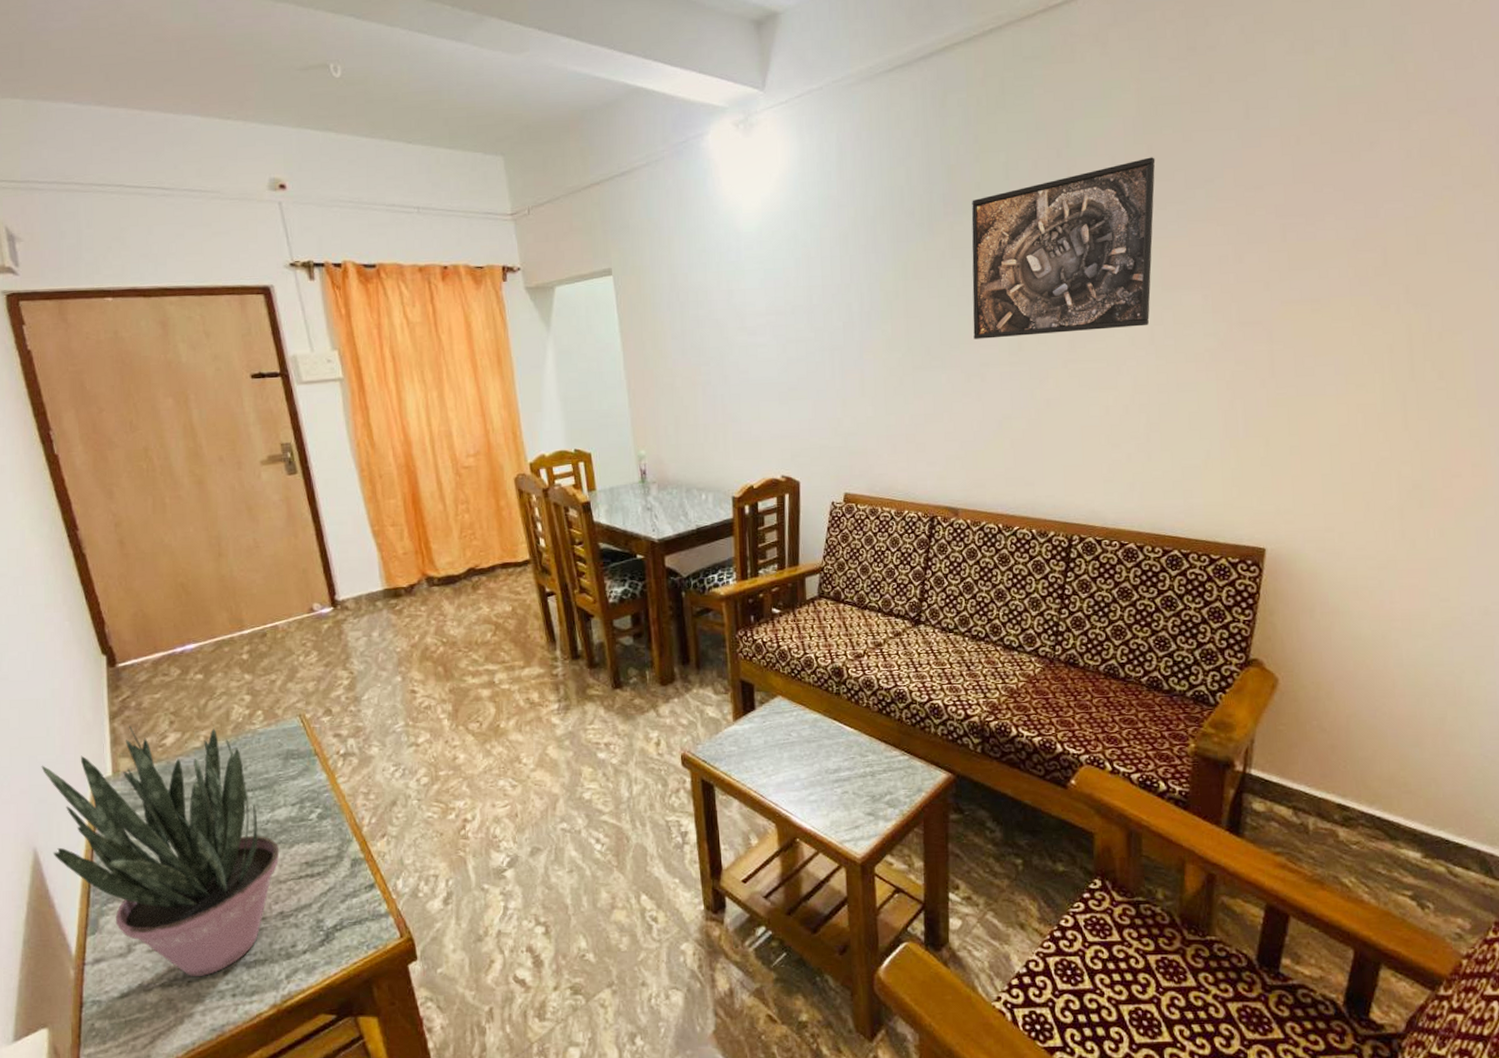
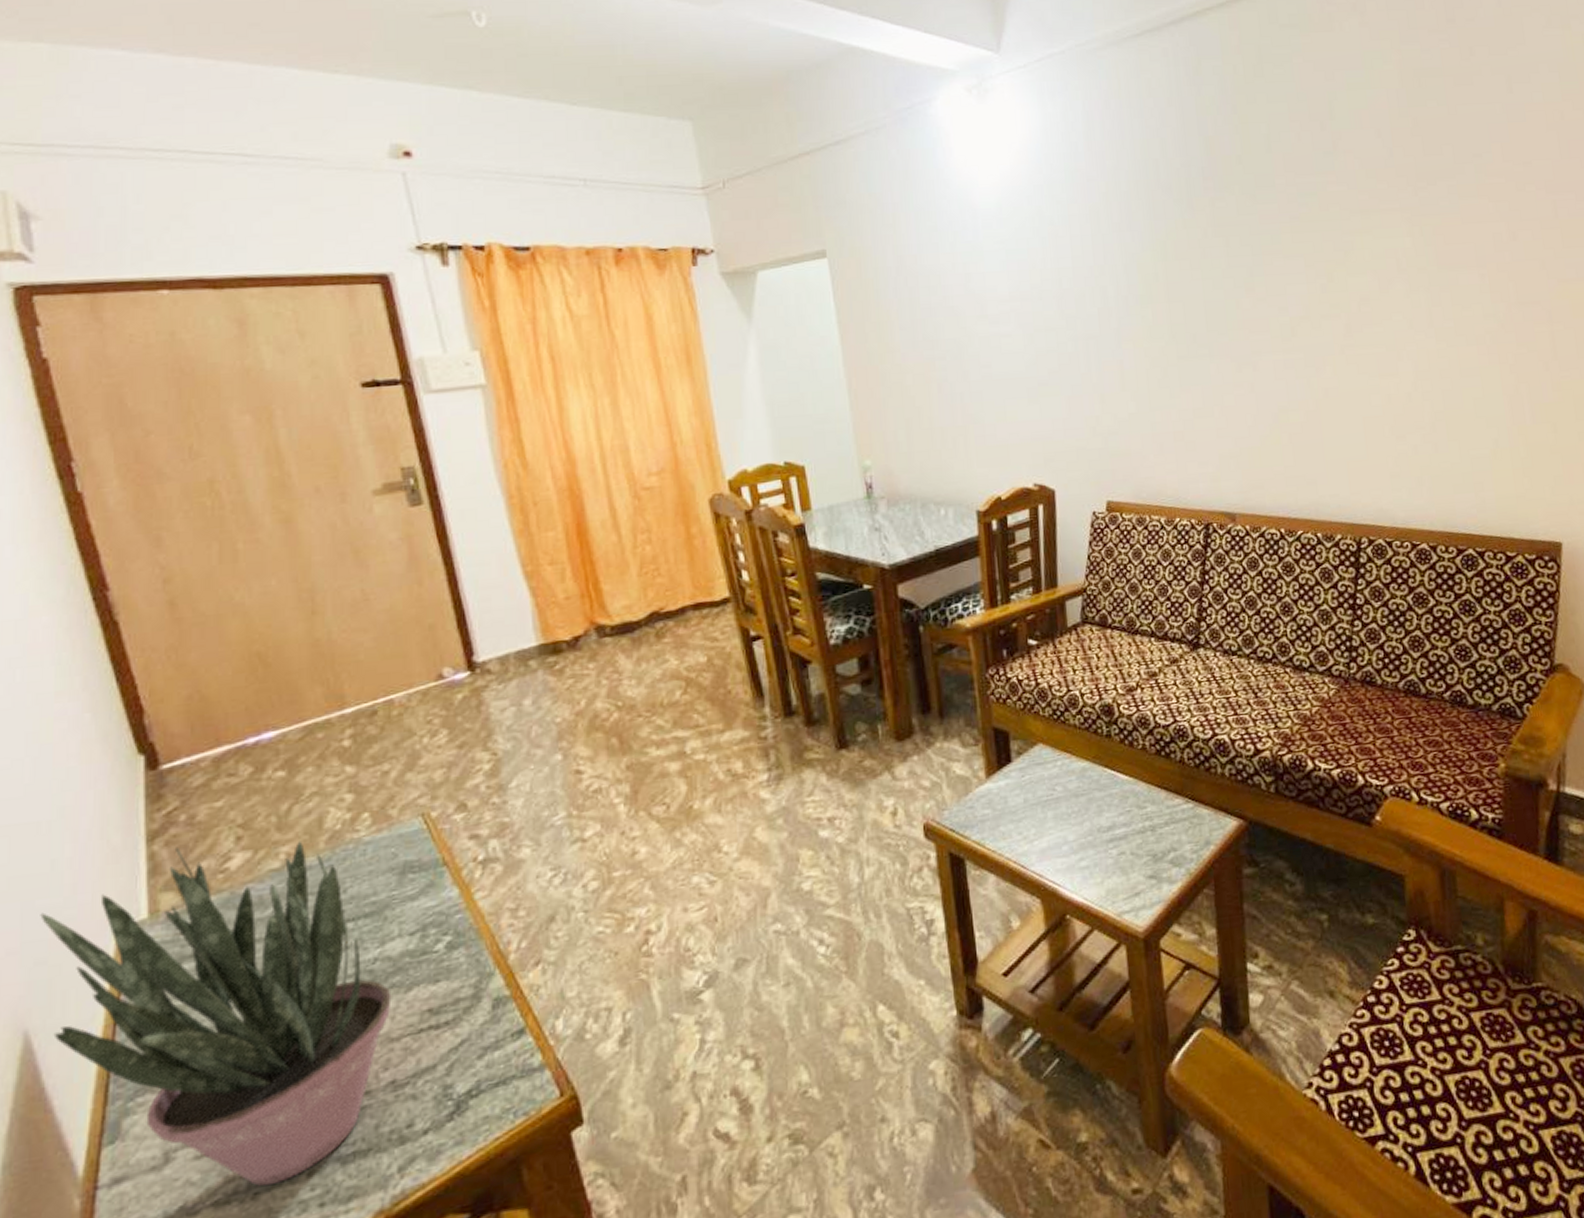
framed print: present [971,157,1156,339] -> none [1233,130,1427,325]

